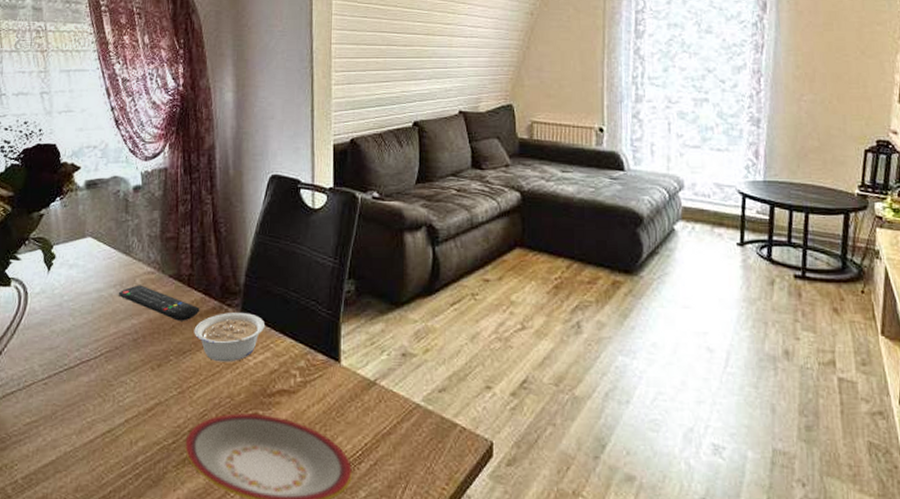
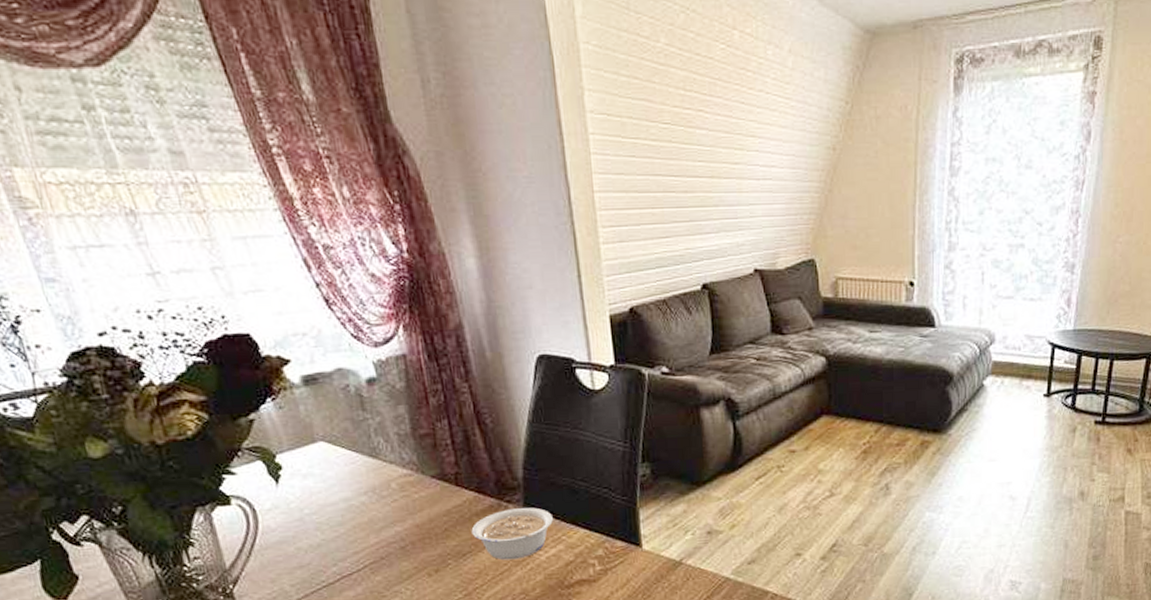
remote control: present [118,285,200,321] -> none [371,489,475,523]

